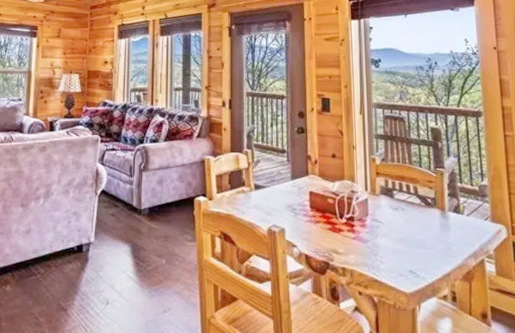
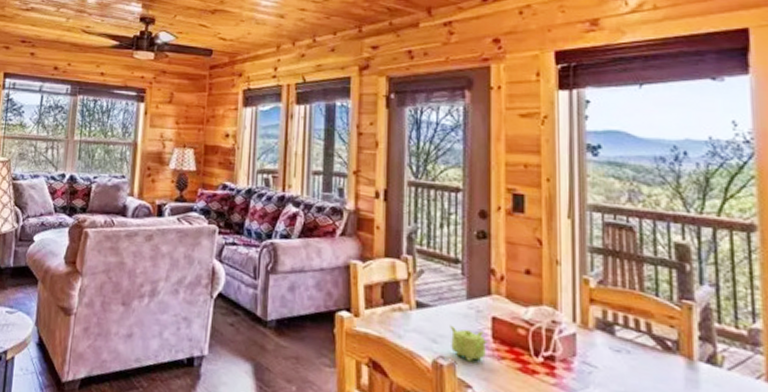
teapot: none [280,201,307,227] -> present [450,325,487,362]

